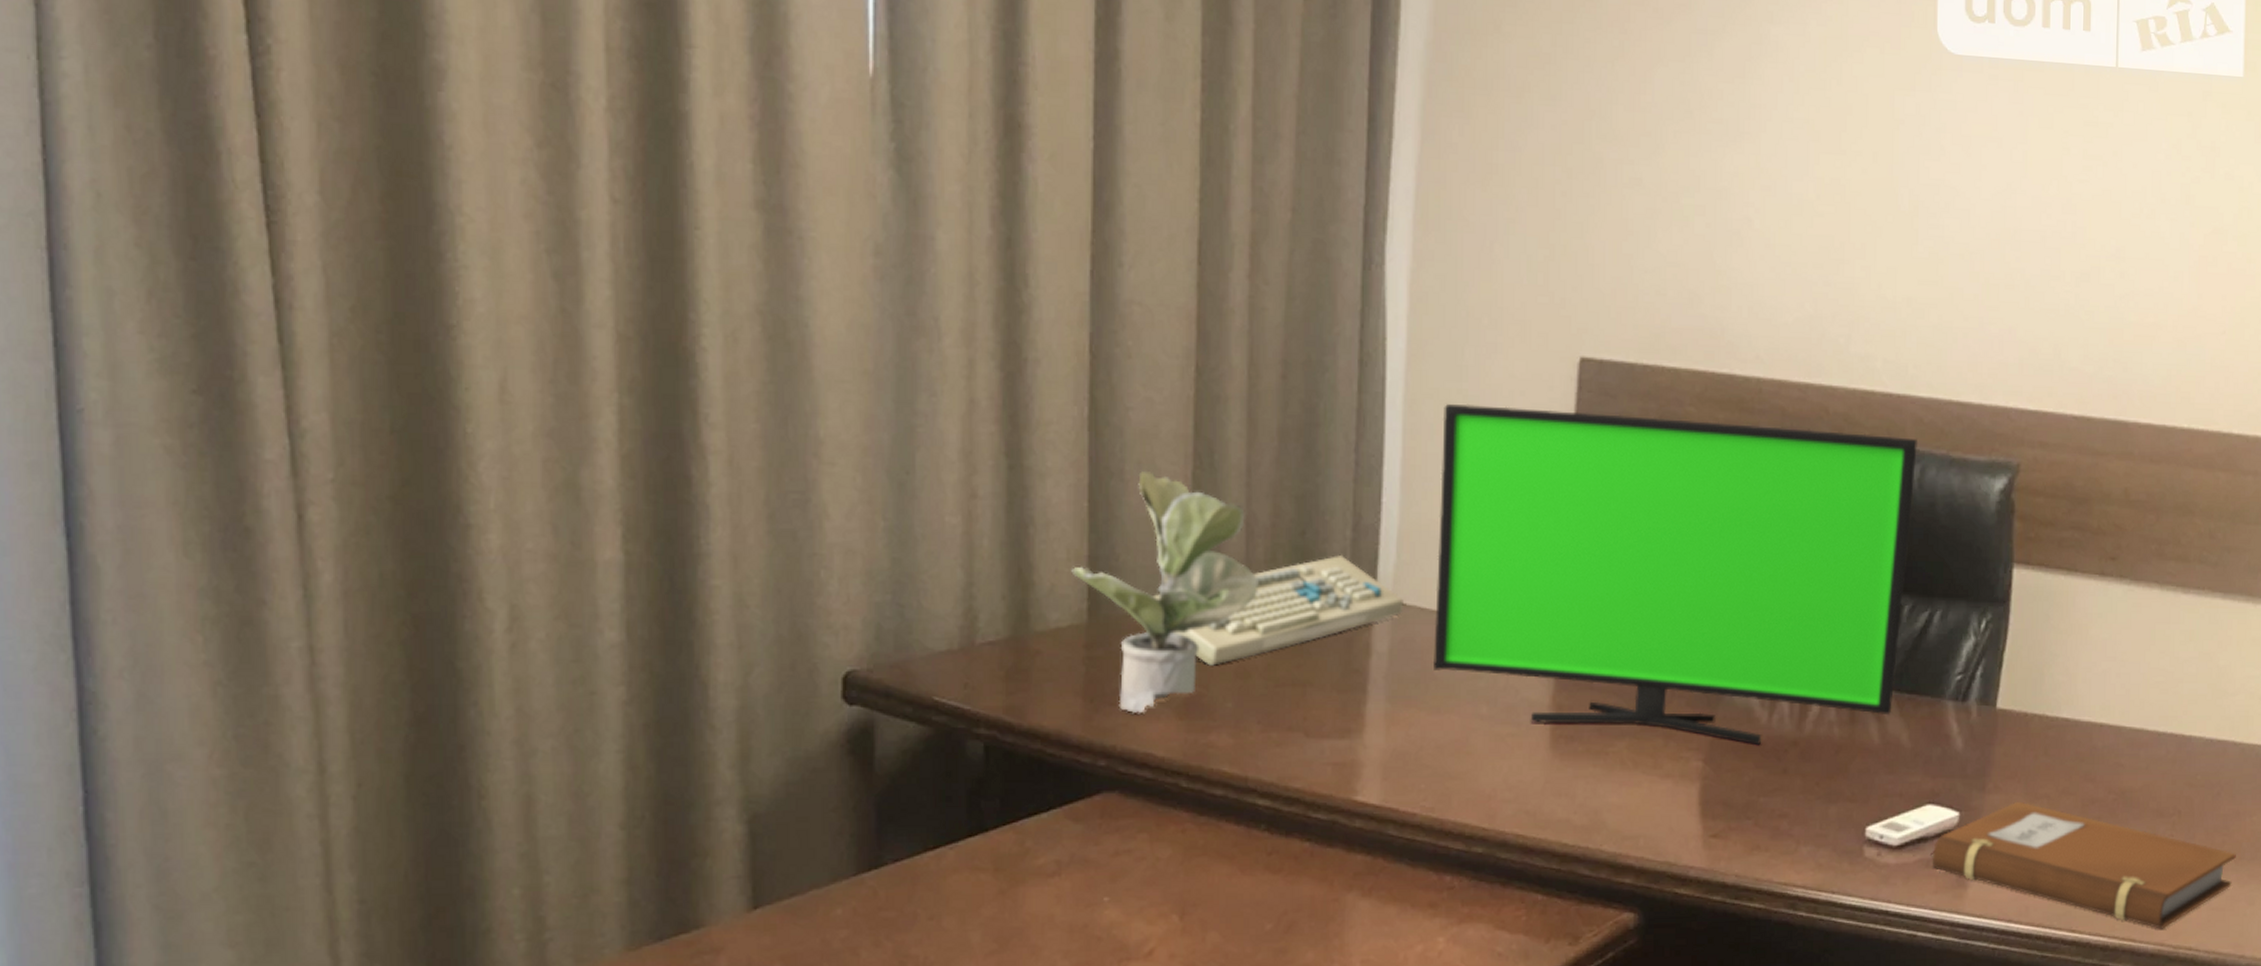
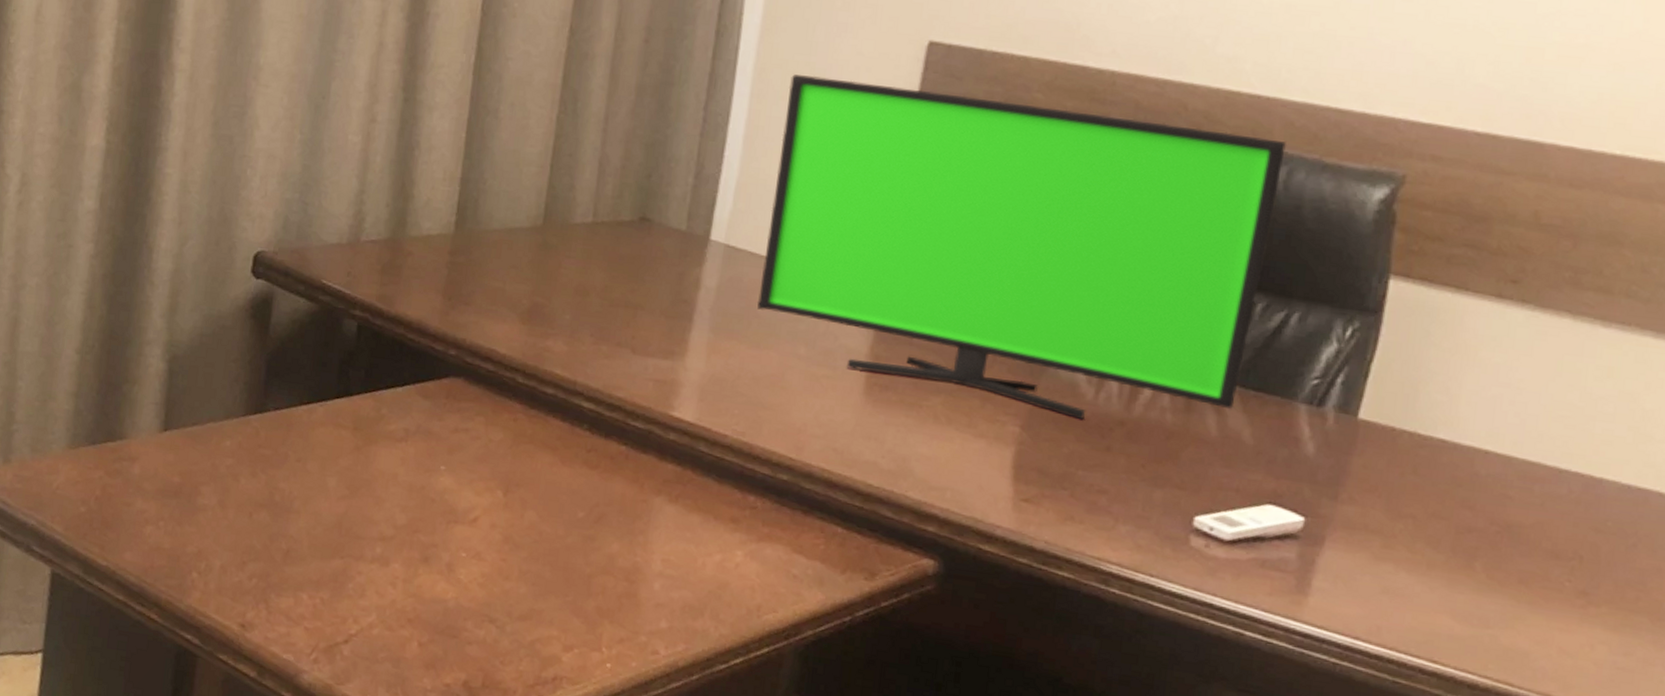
potted plant: present [1071,470,1259,713] -> none [445,110,605,314]
keyboard: present [1152,554,1405,666] -> none [511,197,736,282]
notebook: present [1931,801,2236,929] -> none [1267,516,1654,679]

